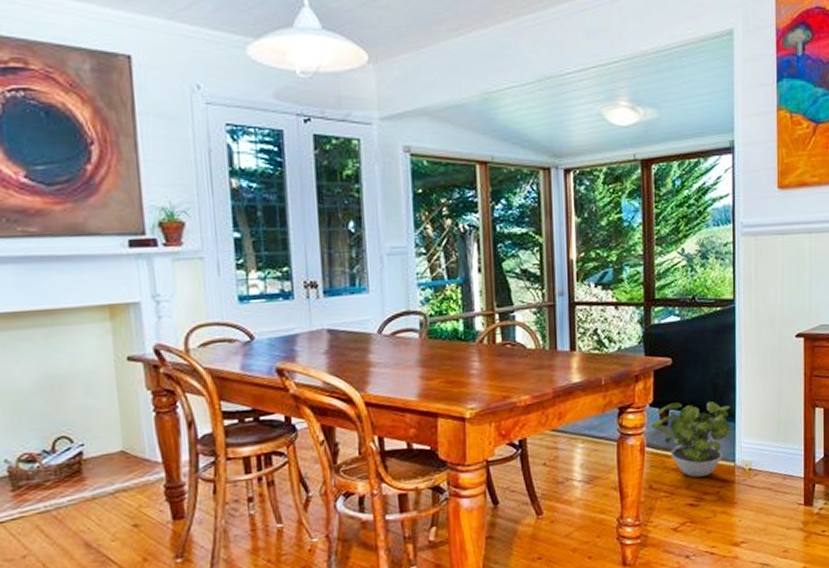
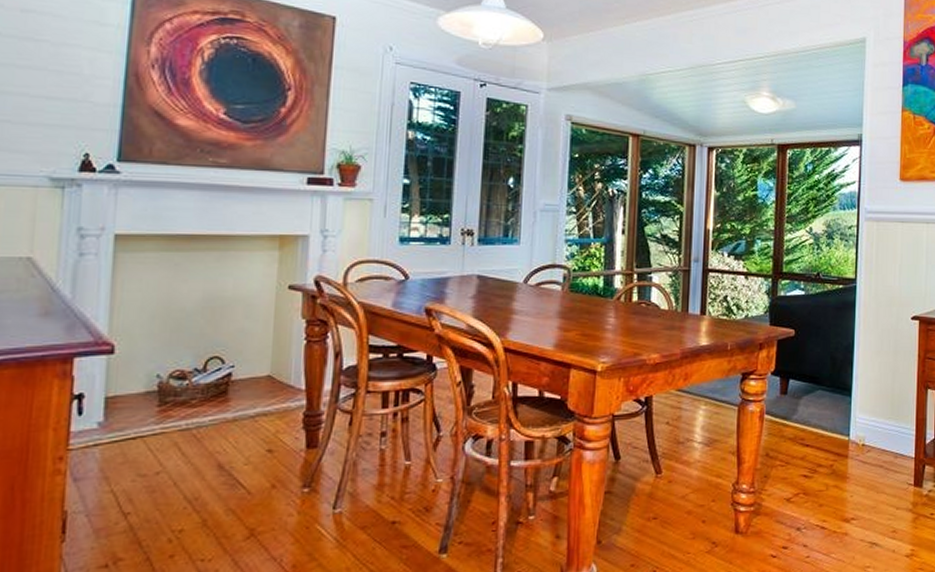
potted plant: present [651,400,731,478] -> none [771,373,847,449]

